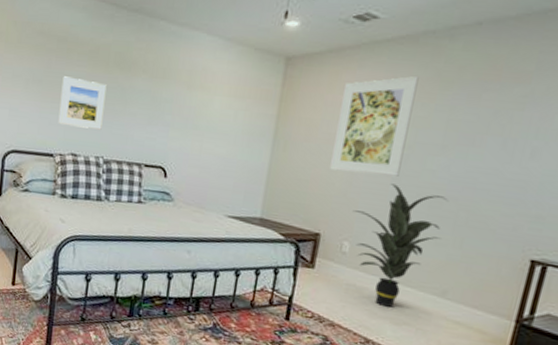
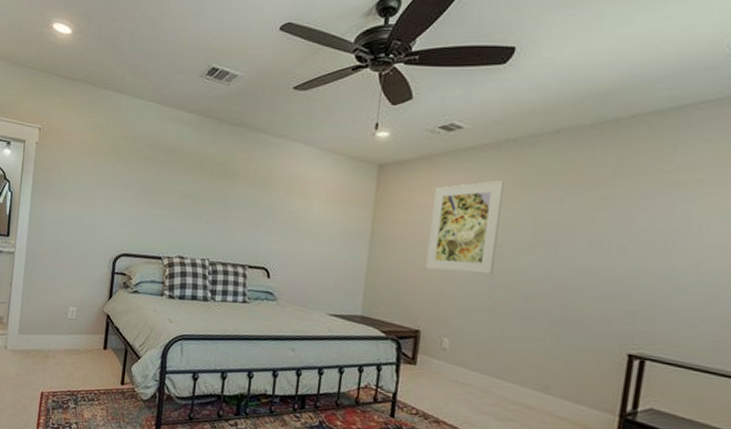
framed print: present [58,76,107,130] -> none [166,185,212,234]
indoor plant: present [352,184,448,307] -> none [450,281,541,403]

